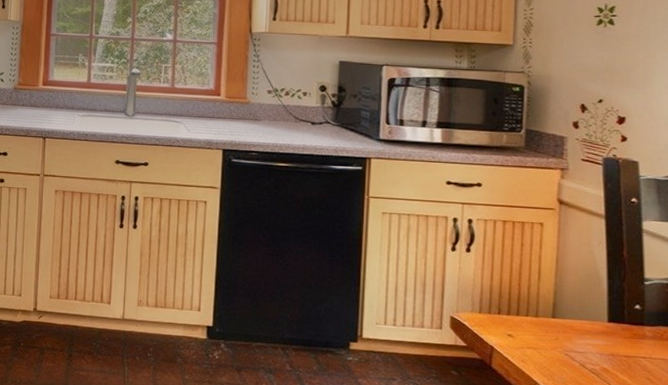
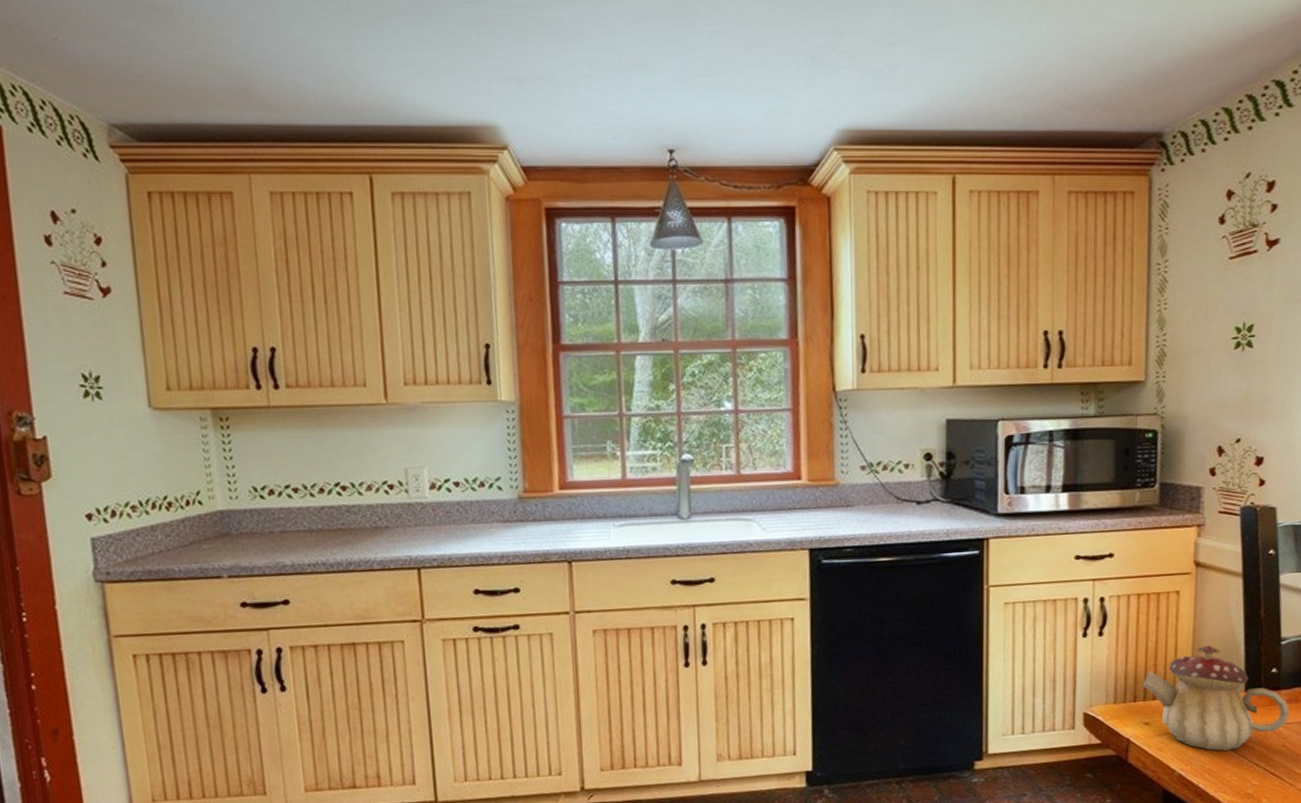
teapot: none [507,274,654,374] -> present [1143,645,1289,751]

